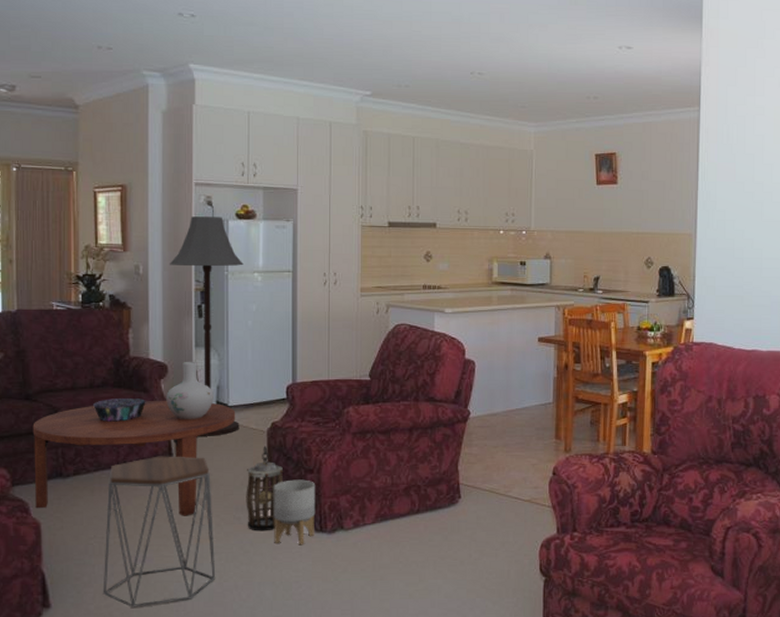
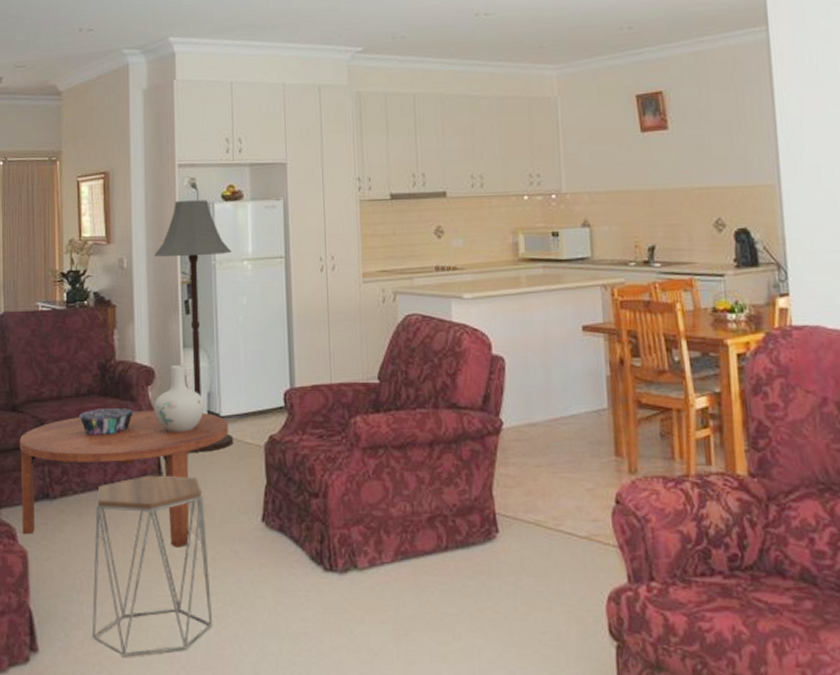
lantern: present [246,446,284,531] -> none [243,464,285,569]
planter: present [273,479,316,545] -> none [273,505,324,588]

